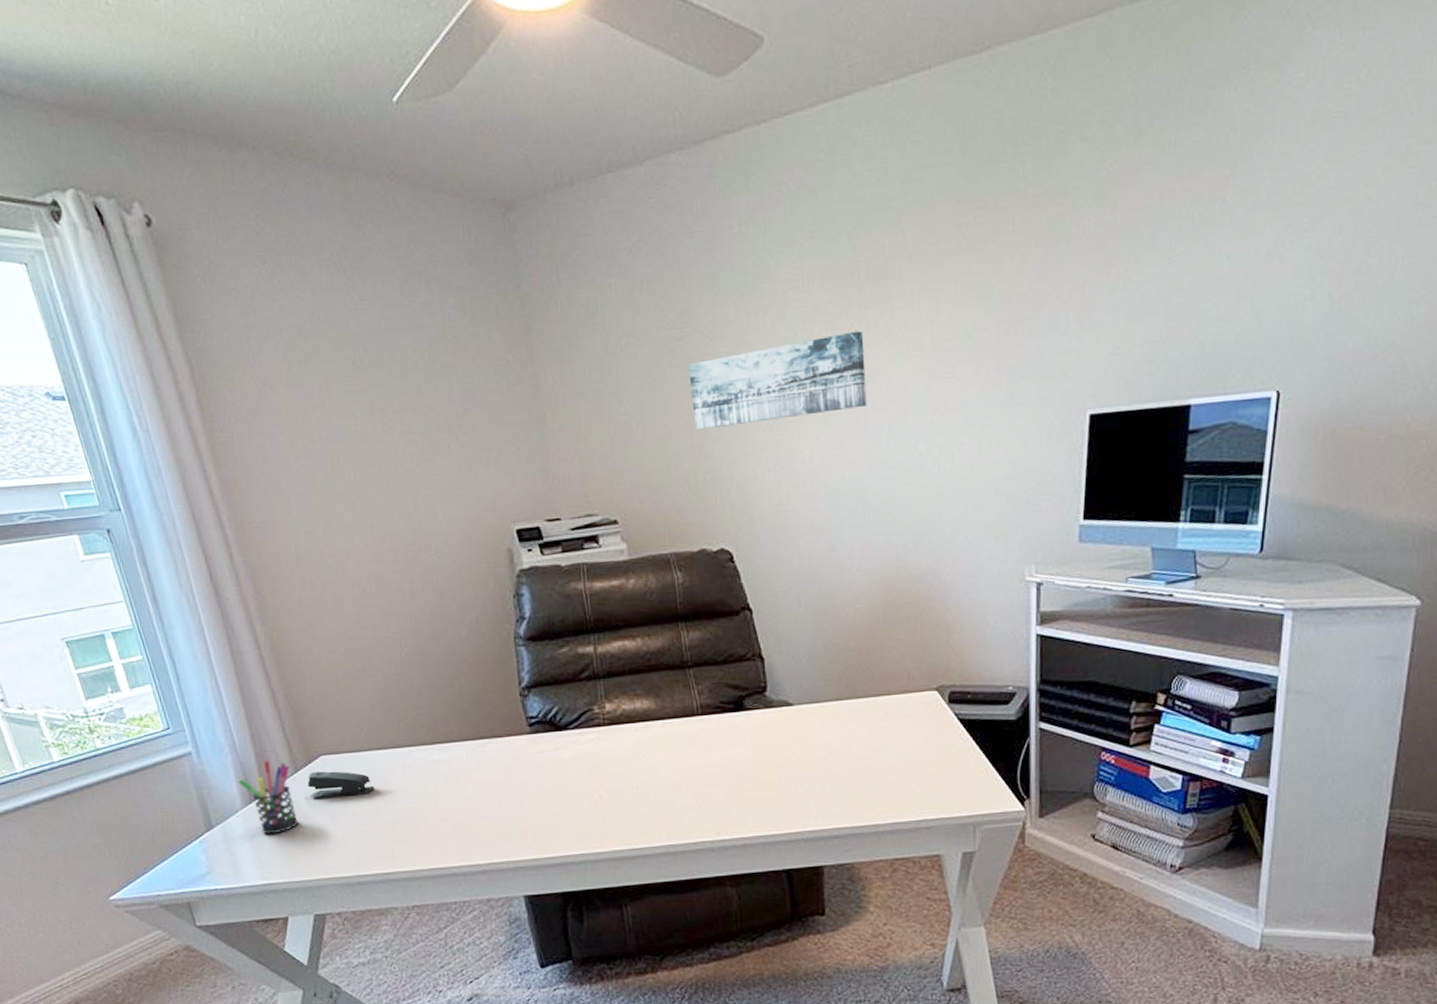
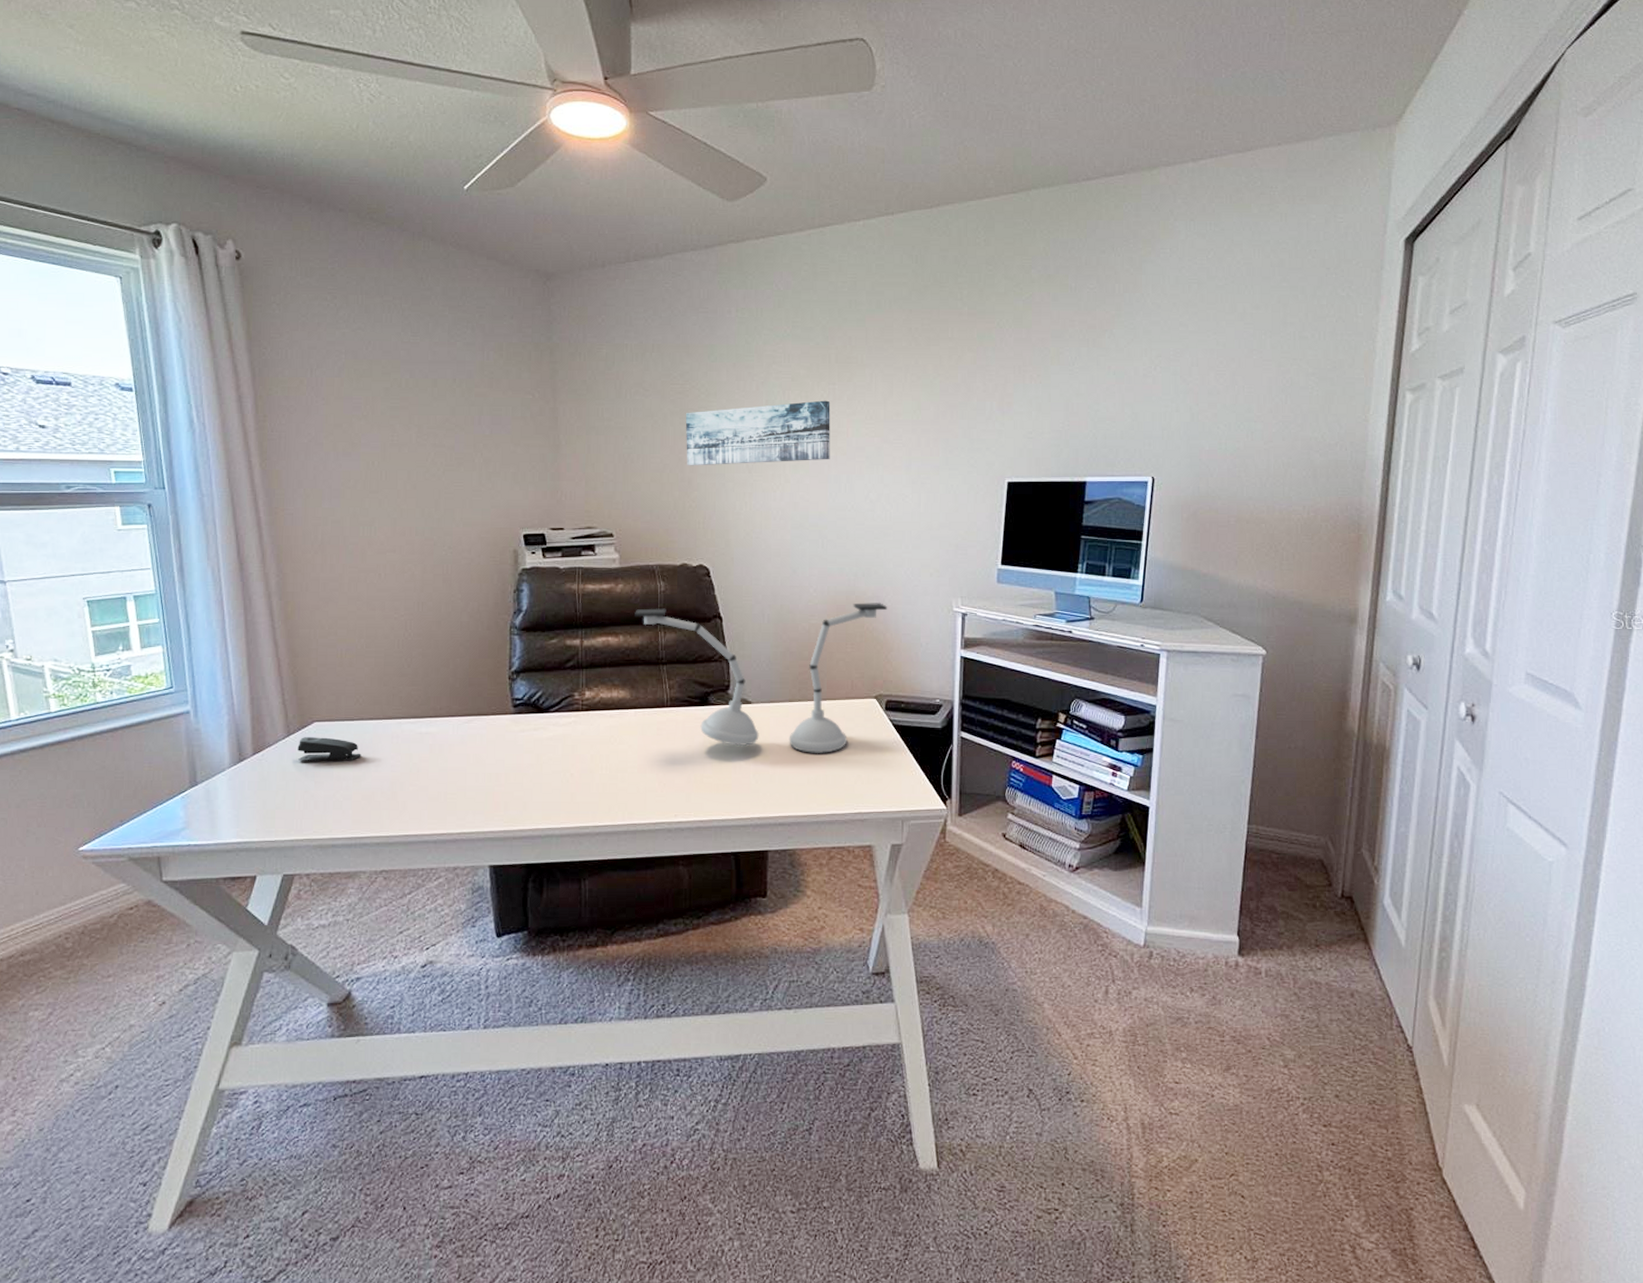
pen holder: present [238,761,298,835] -> none [230,724,283,794]
desk lamp: none [651,577,947,758] -> present [635,603,888,754]

